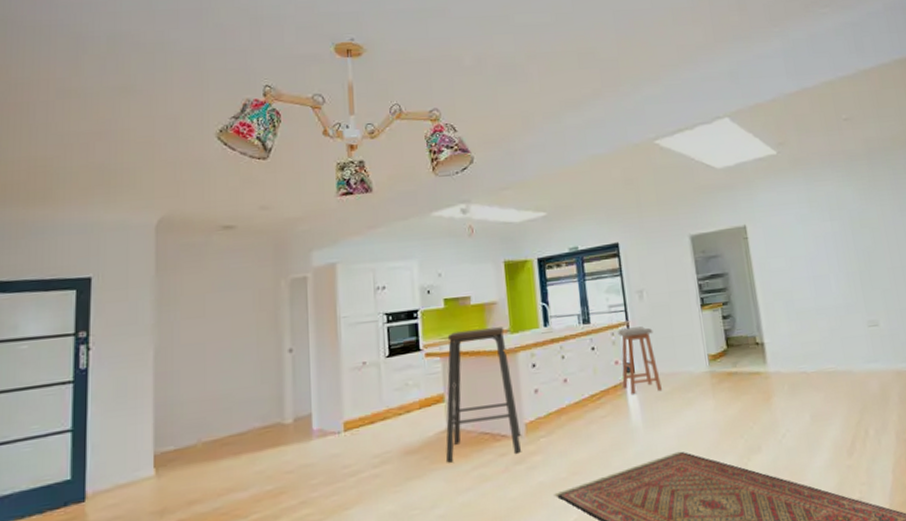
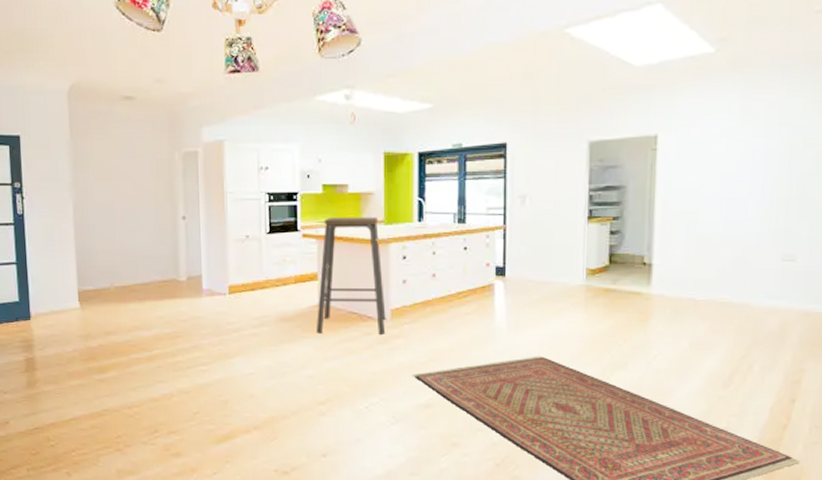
stool: present [618,326,663,395] -> none [491,232,532,298]

